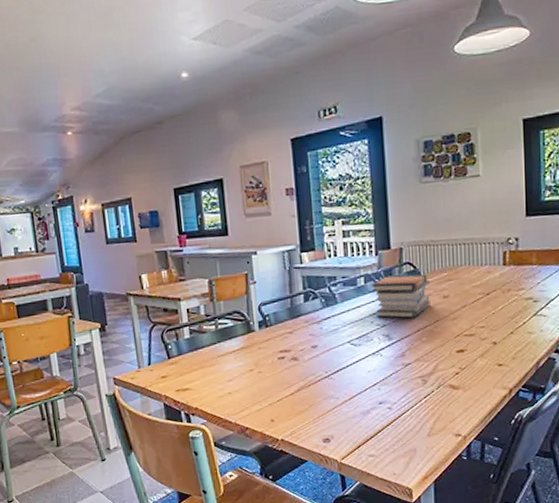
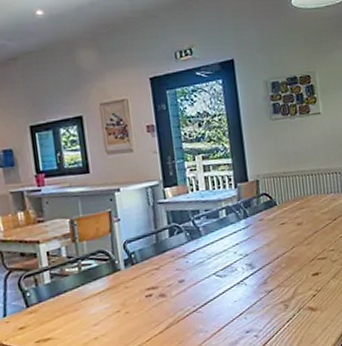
book stack: present [372,274,430,319] -> none [233,203,287,248]

